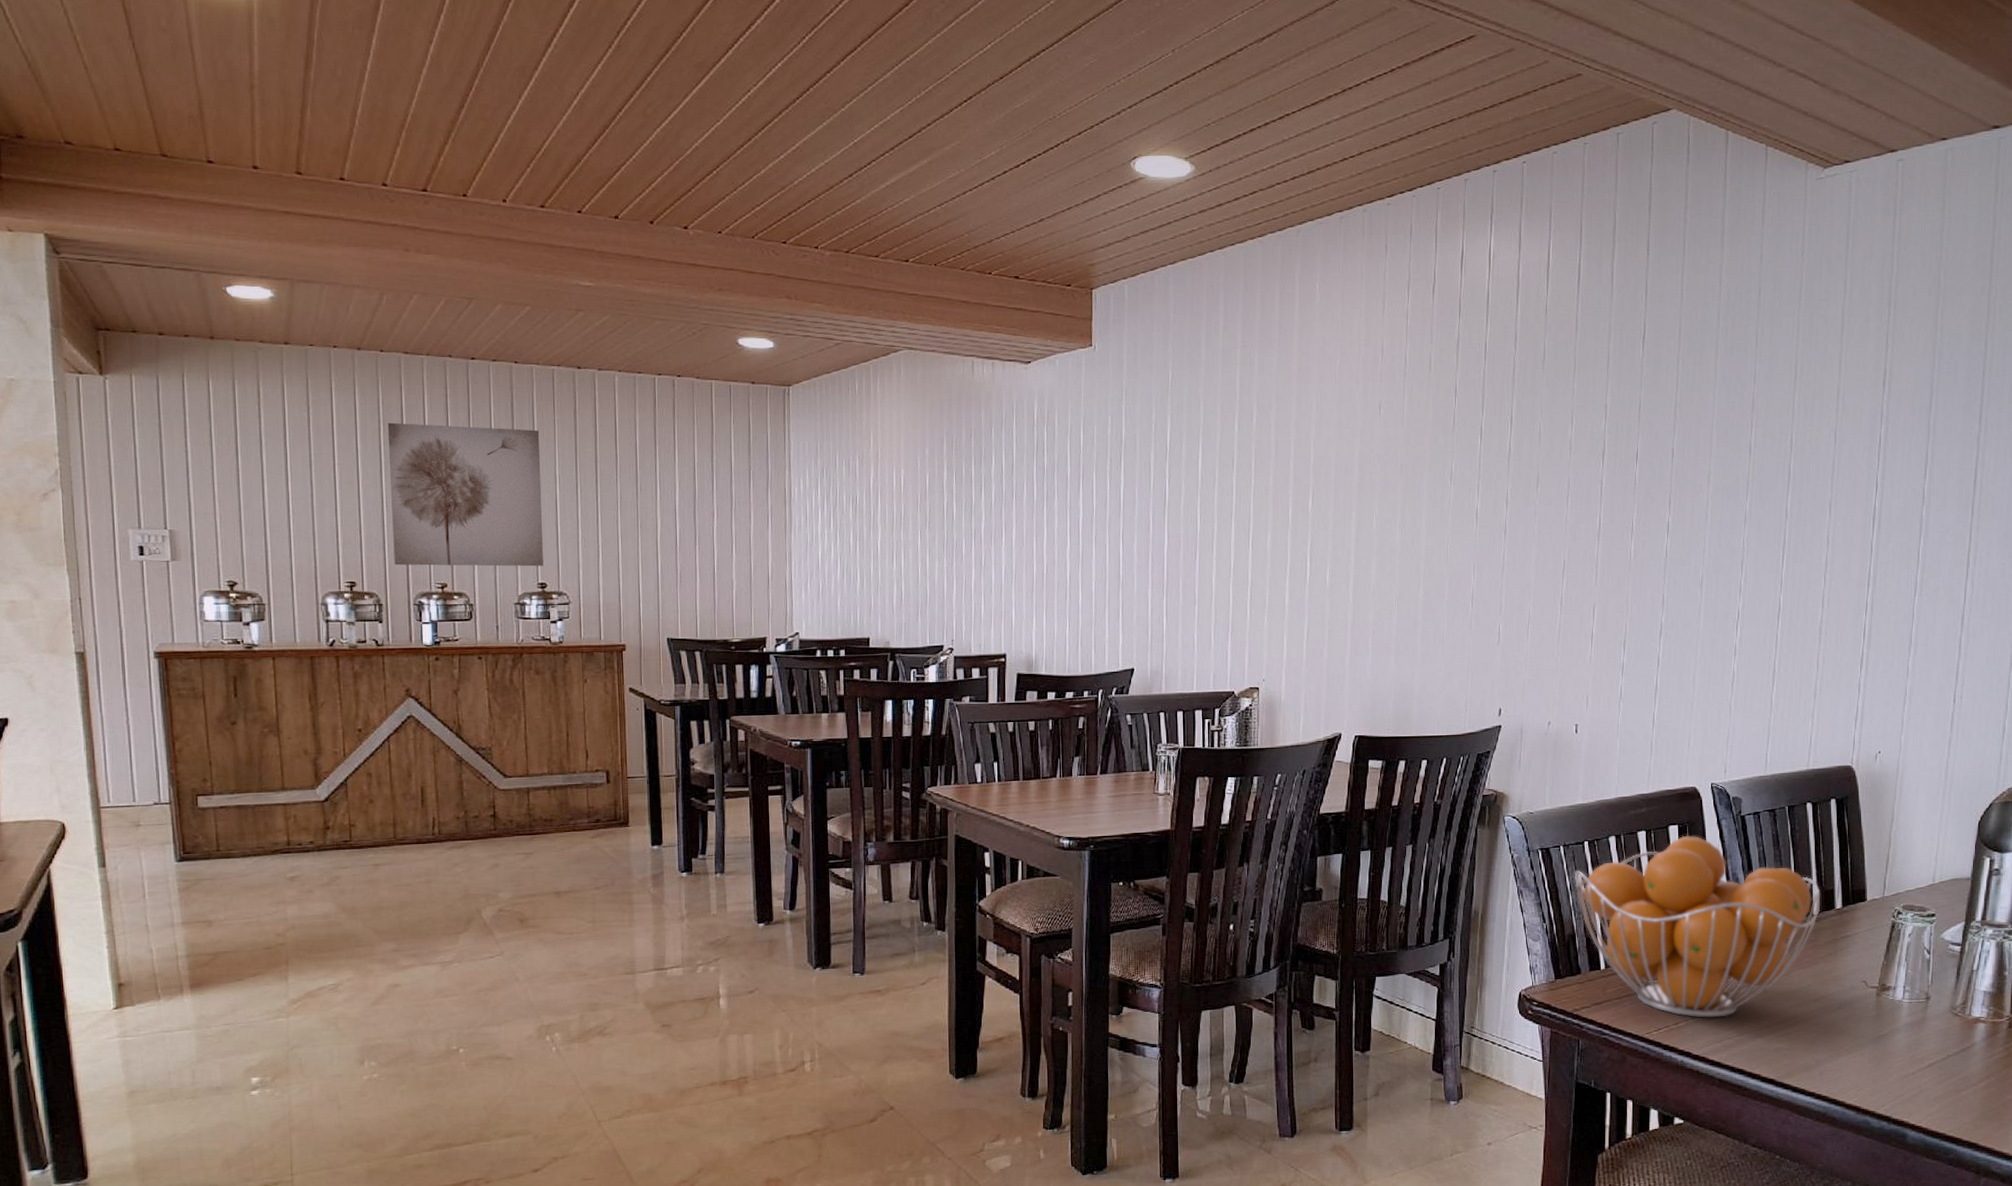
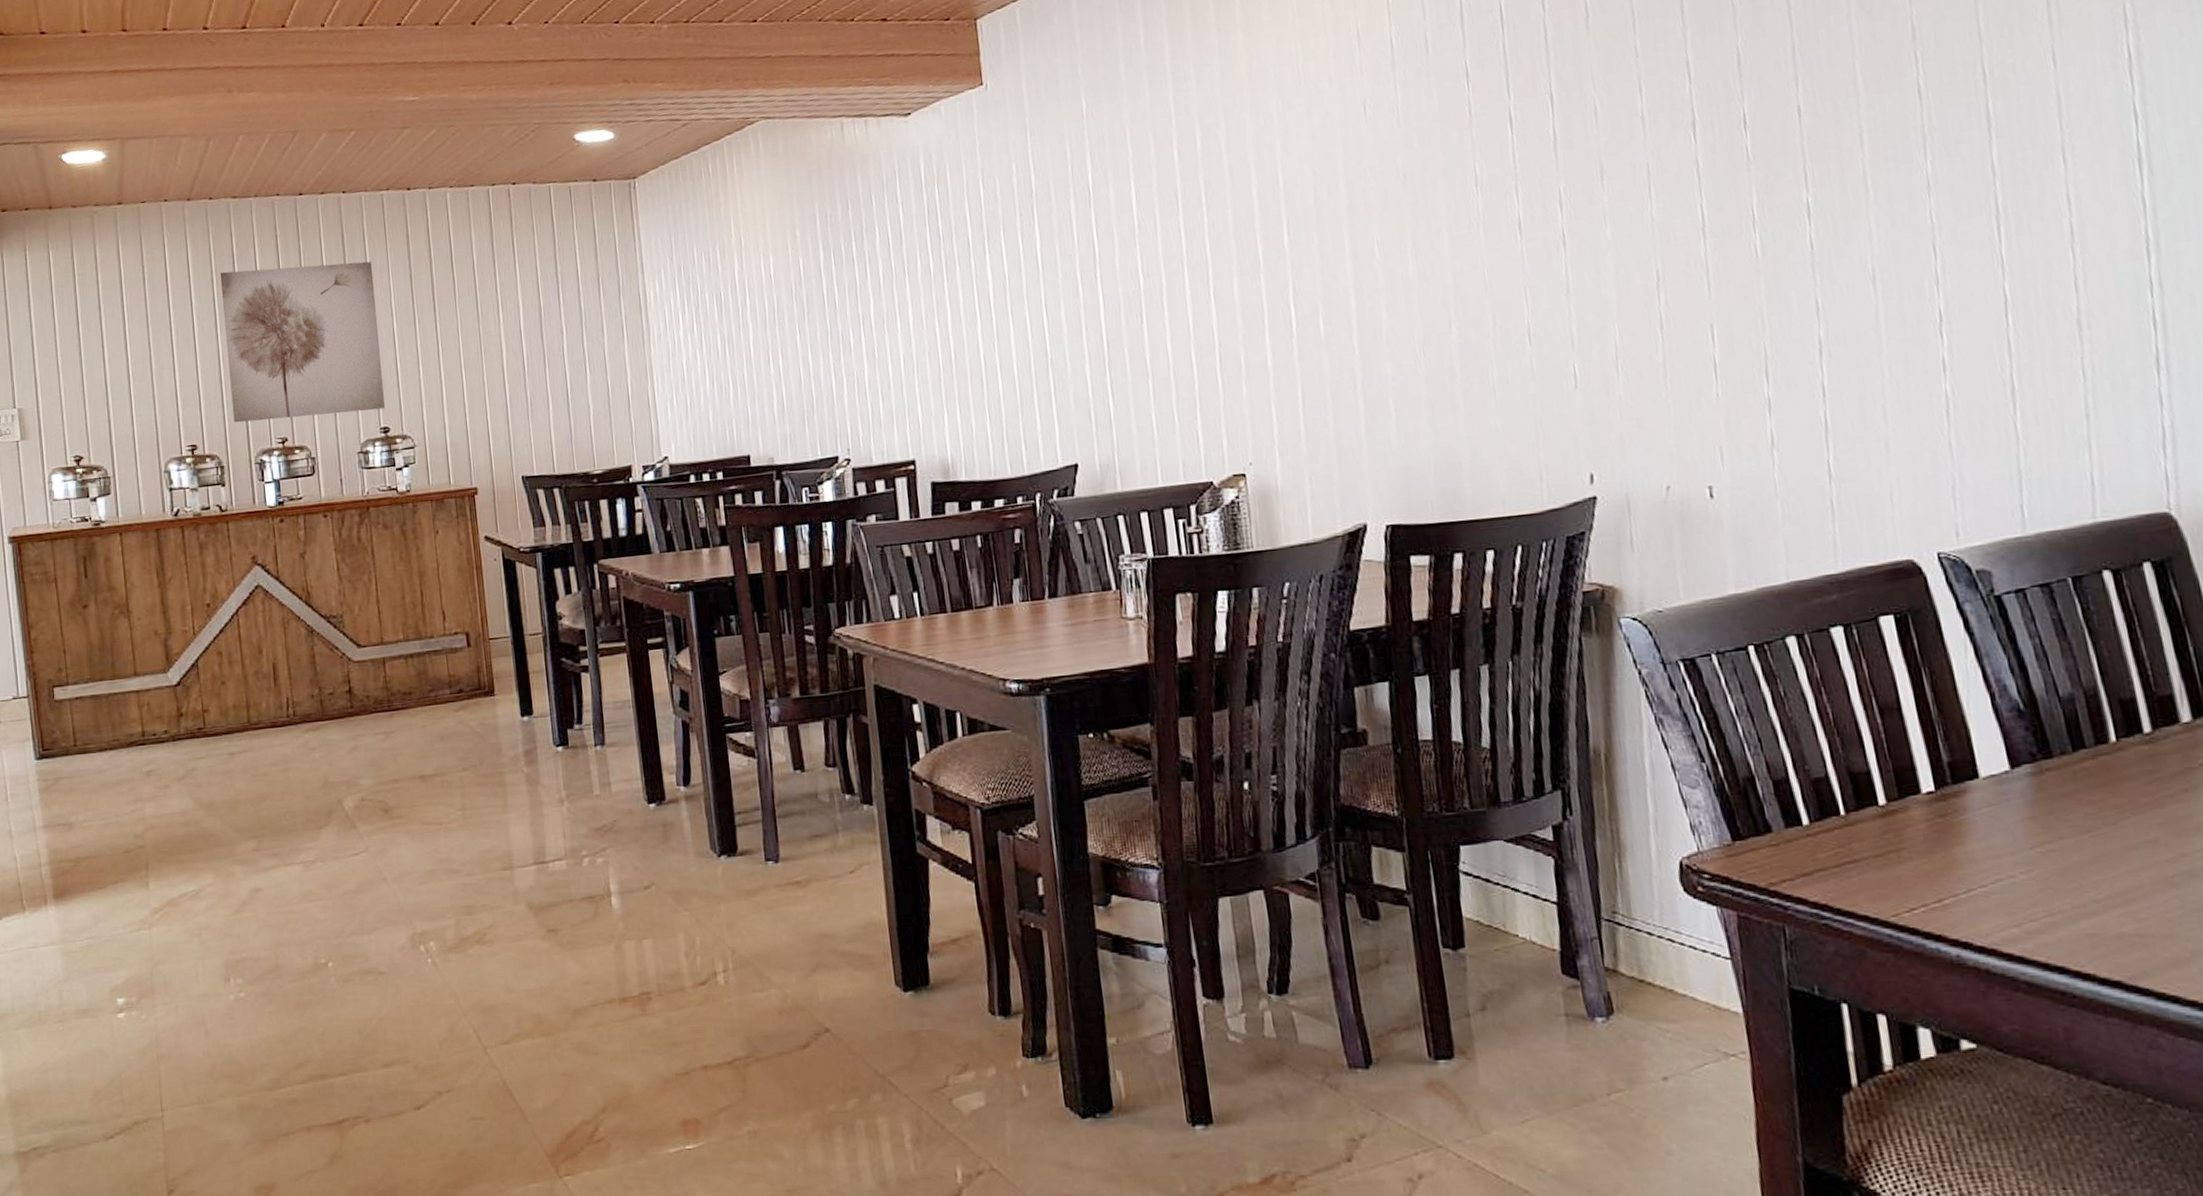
fruit basket: present [1574,835,1821,1018] -> none [1738,628,2156,891]

